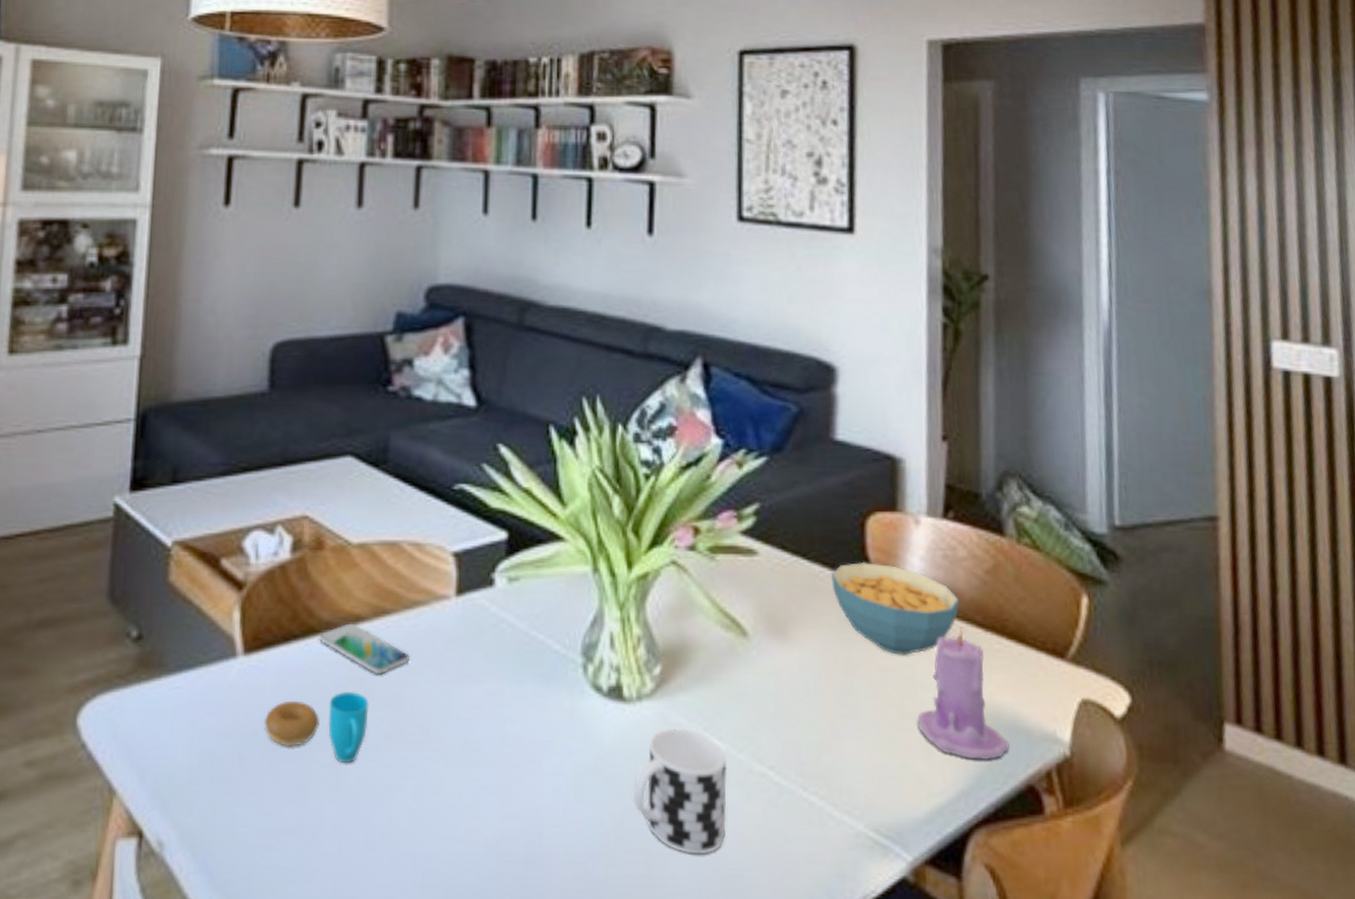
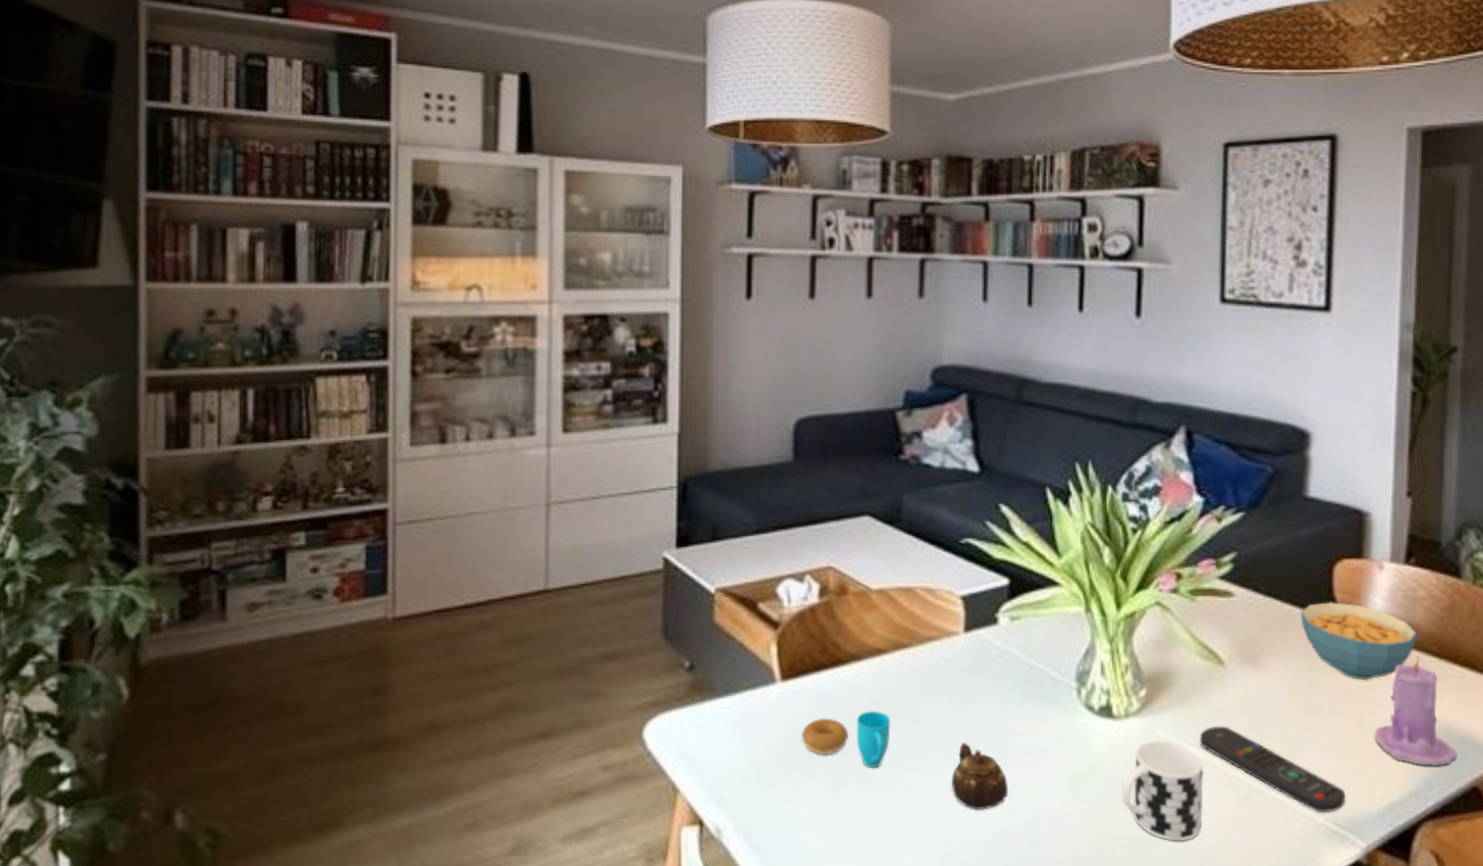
smartphone: present [319,623,410,674] -> none [846,655,925,697]
teapot: none [438,730,504,817] -> present [952,742,1009,811]
remote control: none [721,710,888,817] -> present [1199,726,1346,812]

